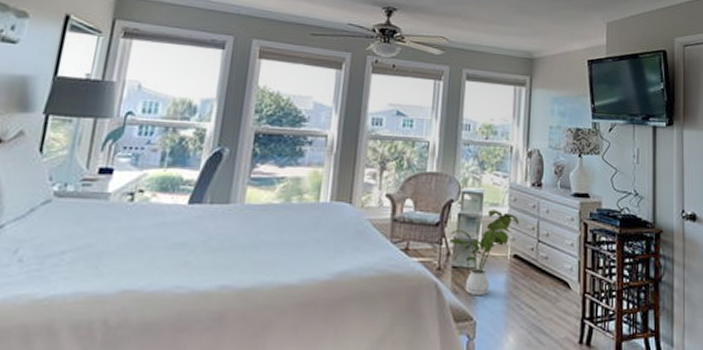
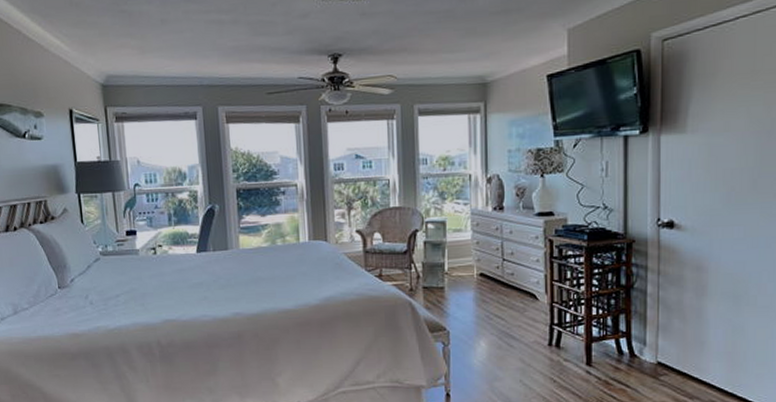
house plant: present [449,210,519,296] -> none [418,235,483,311]

